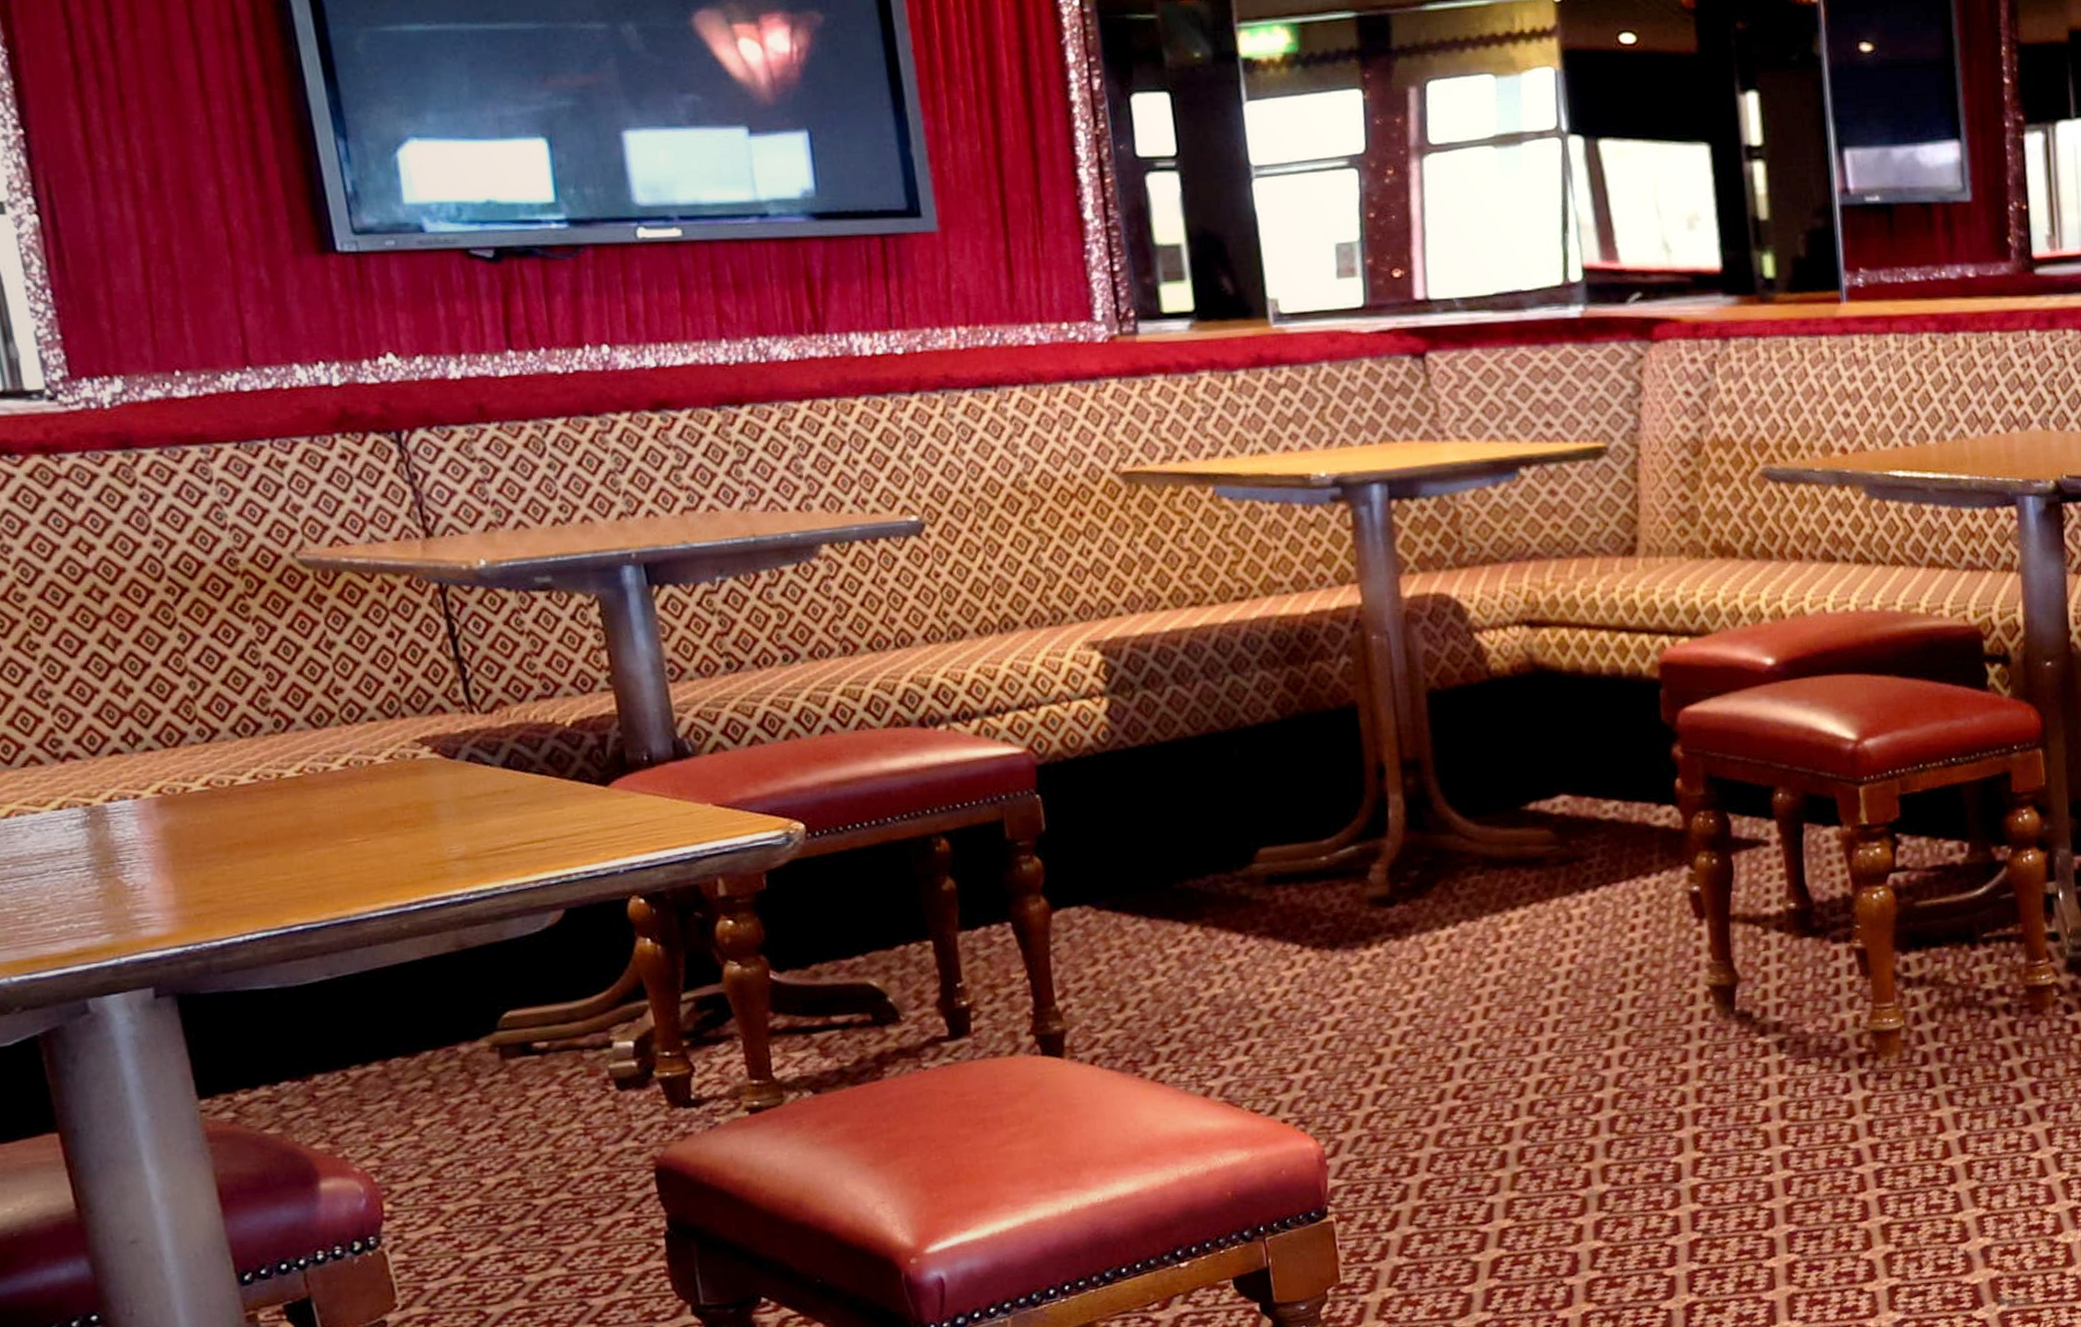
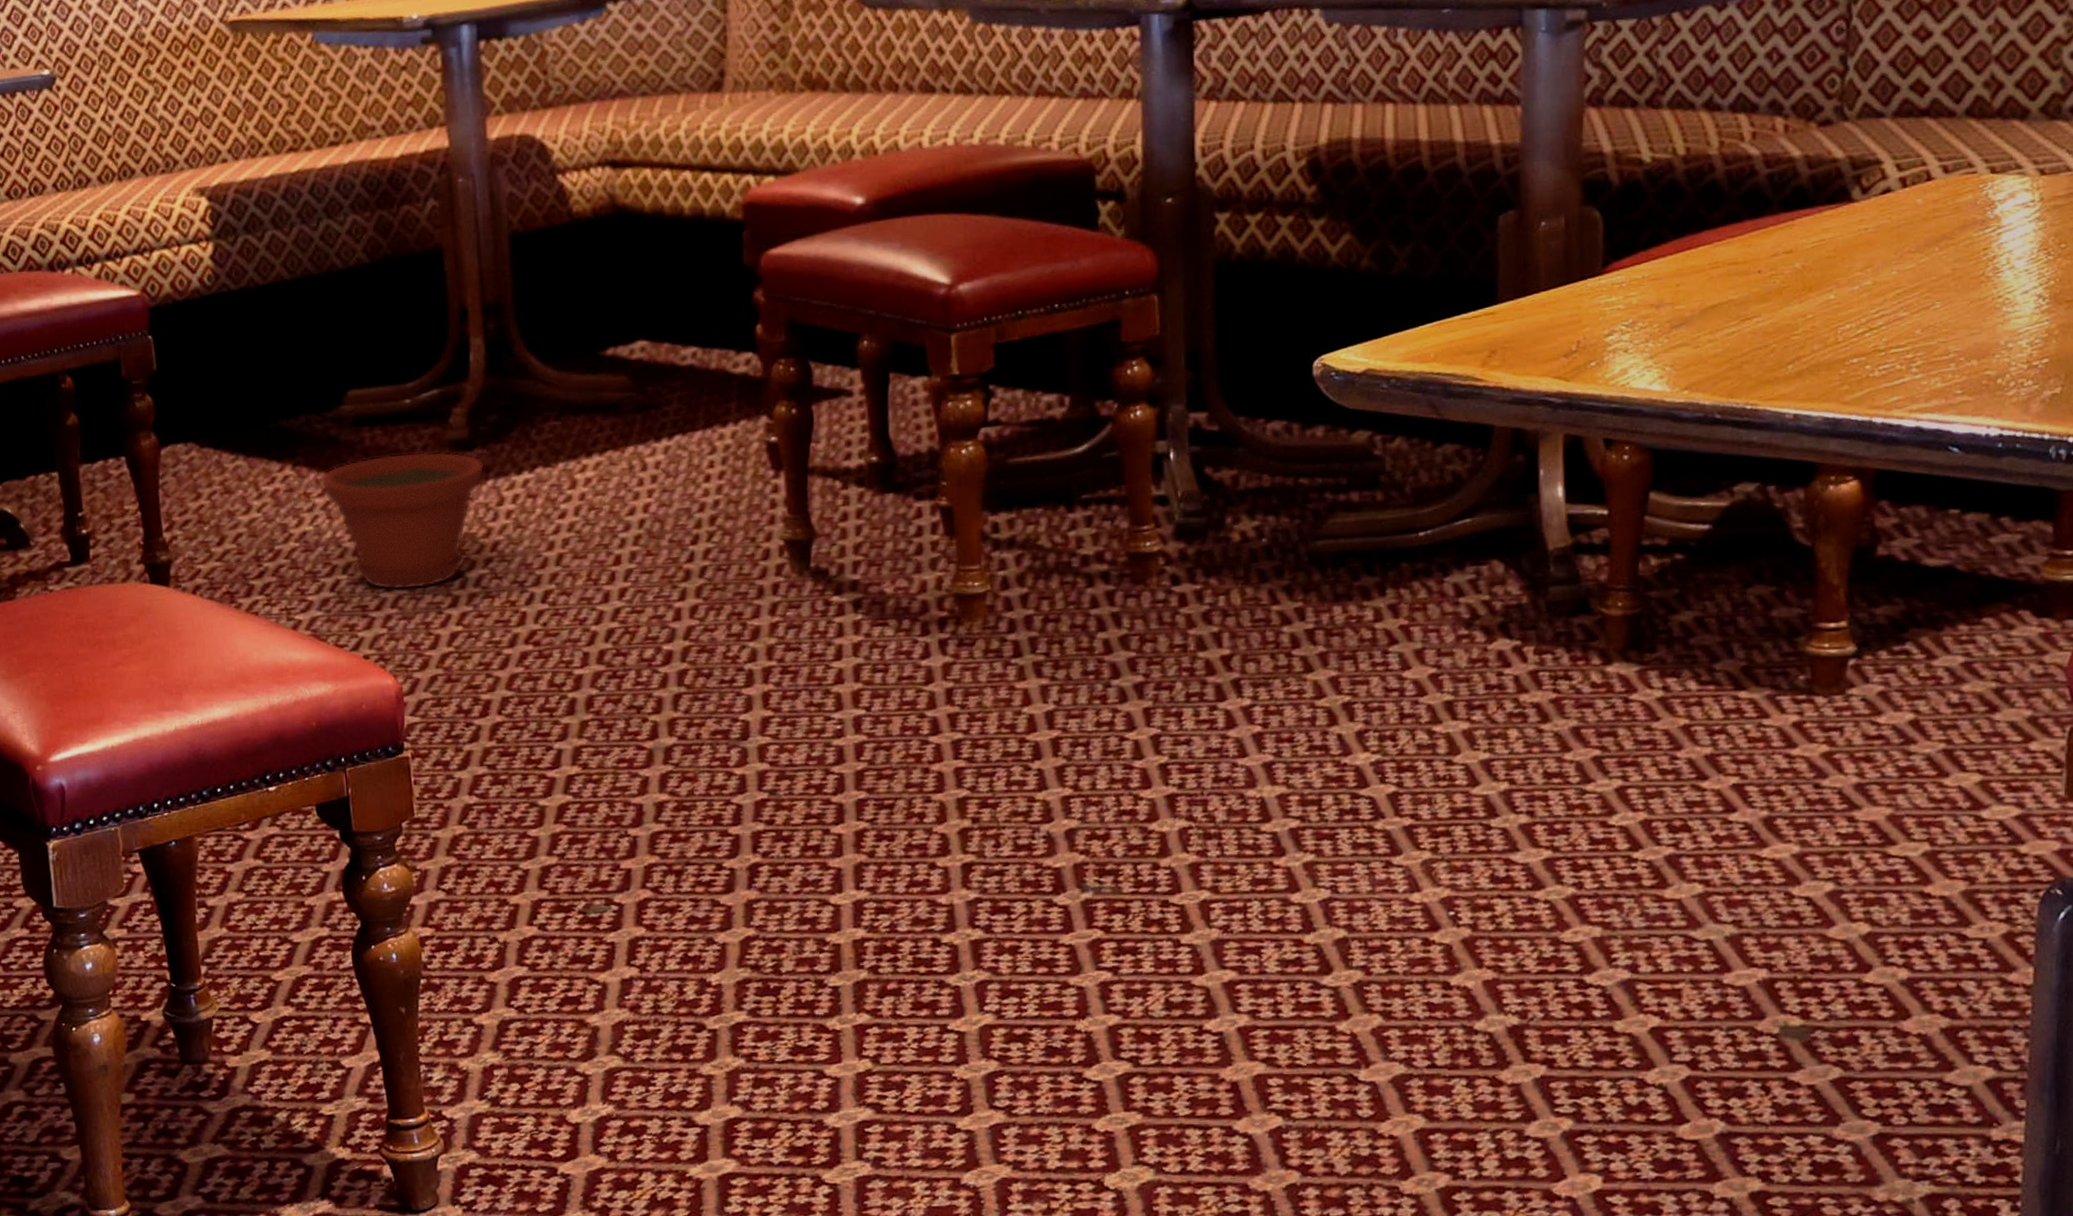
plant pot: none [1229,908,1408,1052] -> present [318,451,486,591]

